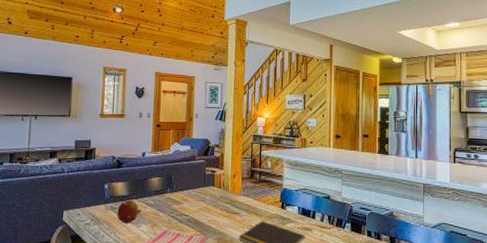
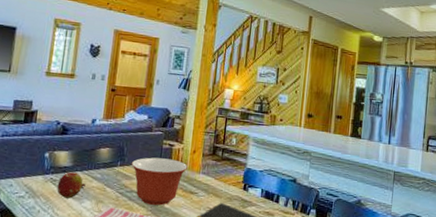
mixing bowl: none [179,183,229,226] -> present [131,157,188,206]

